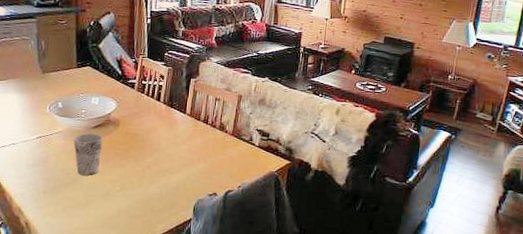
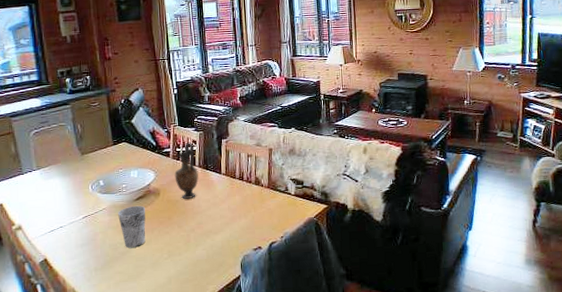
vase: none [137,77,162,134] -> present [174,143,199,199]

